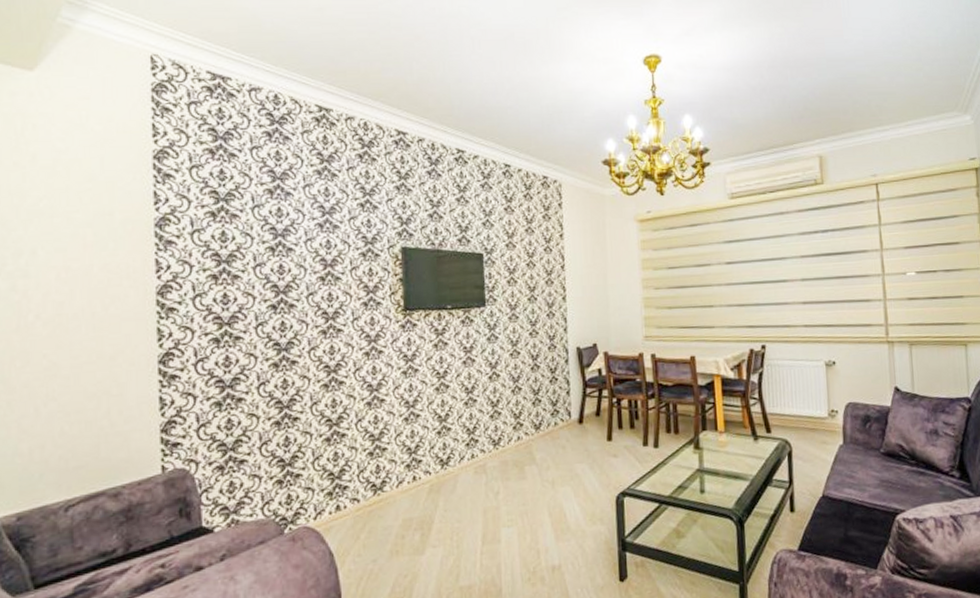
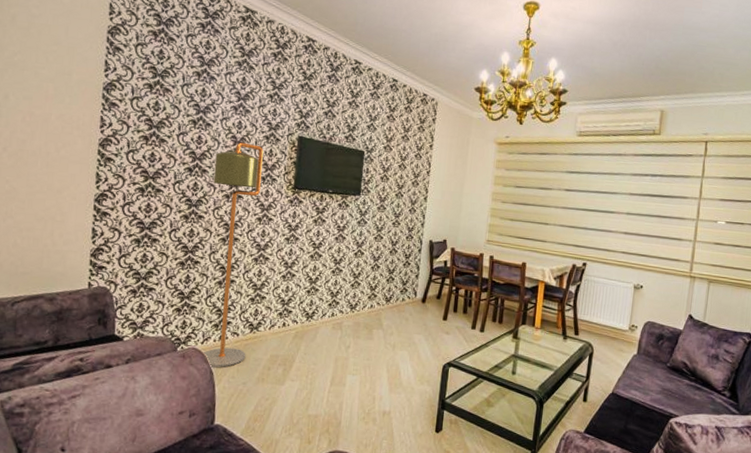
floor lamp: none [303,264,372,548] -> present [203,142,263,368]

